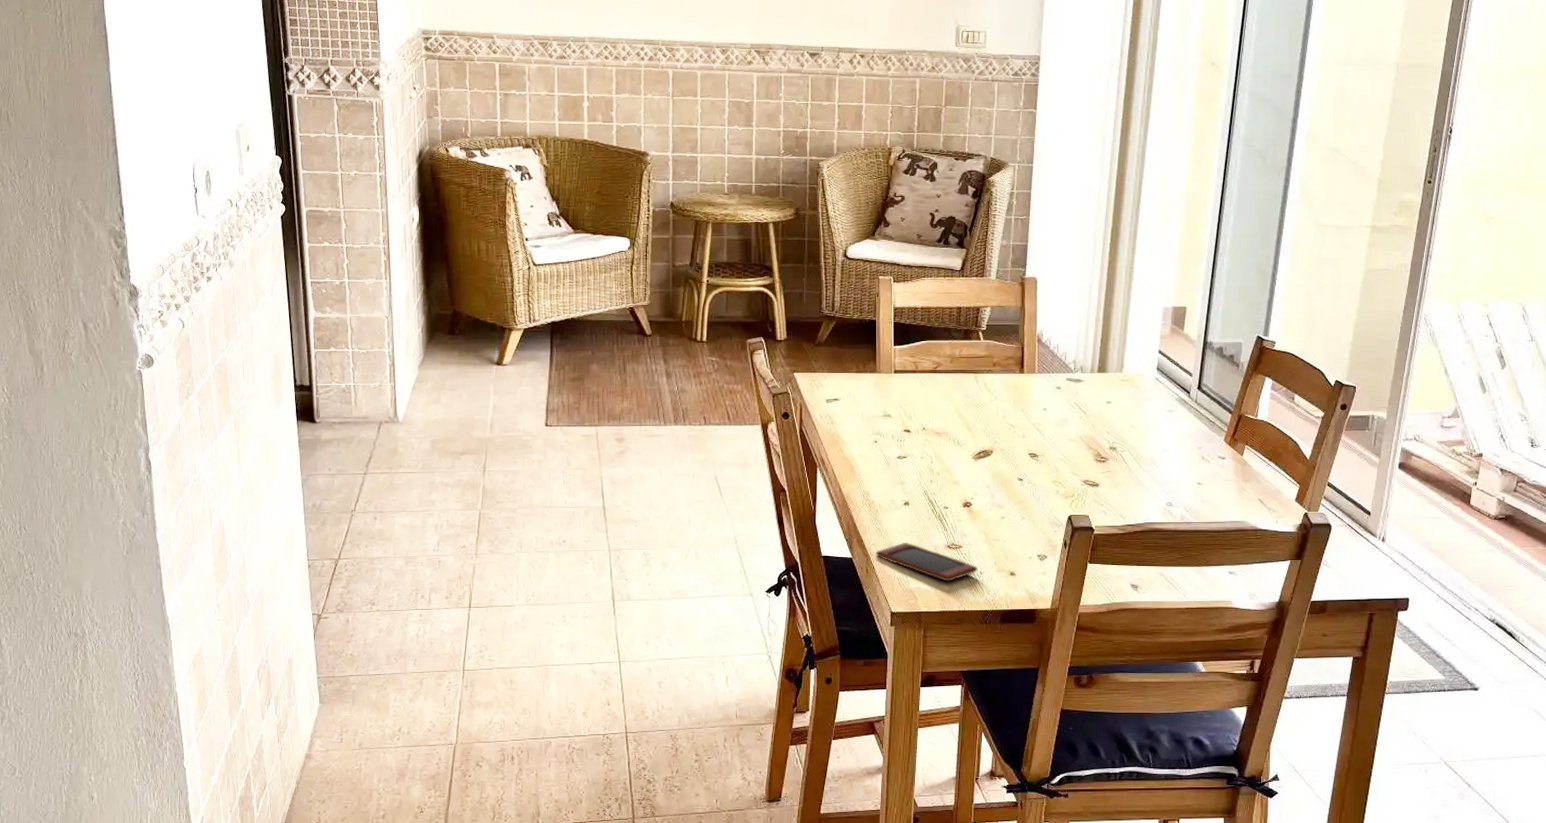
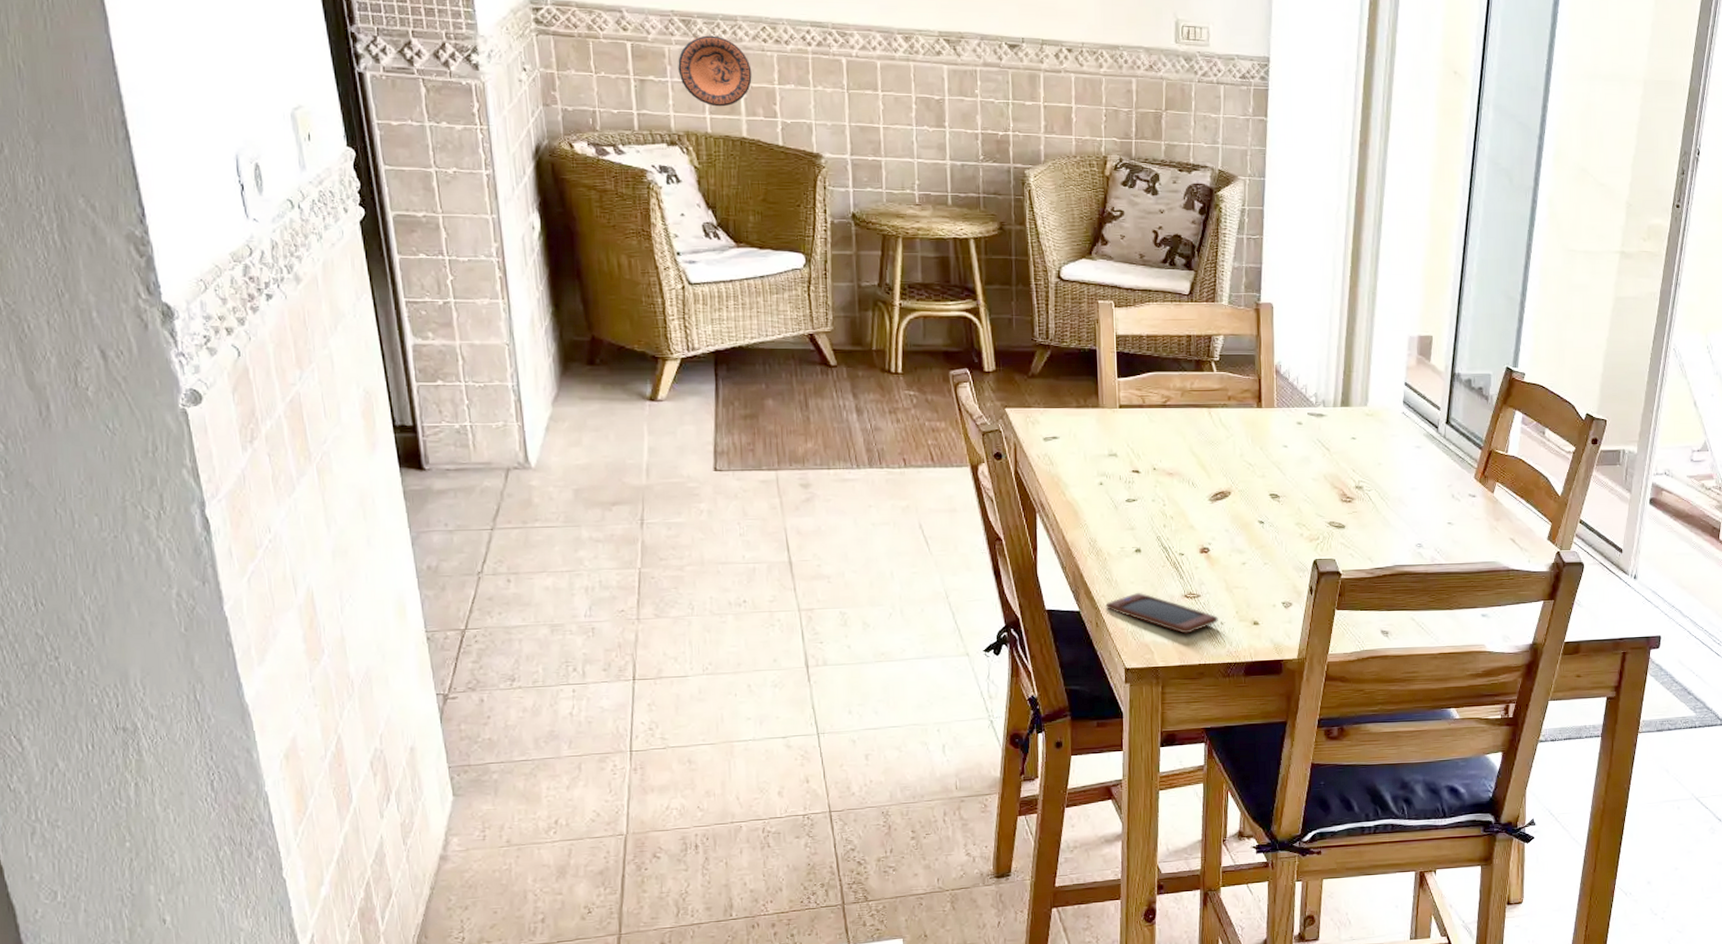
decorative plate: none [535,55,594,114] -> present [678,35,752,107]

